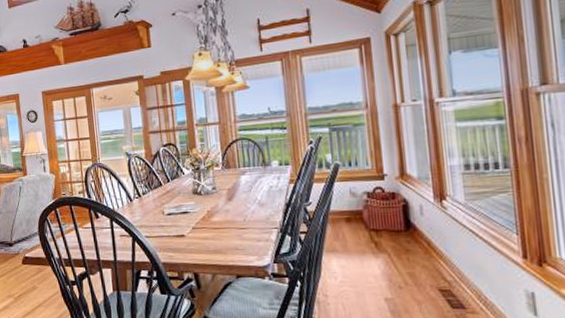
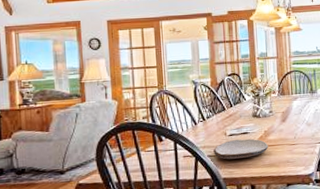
plate: none [151,219,213,242] -> present [213,138,269,160]

